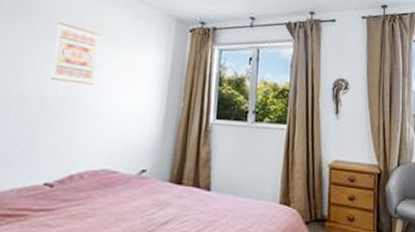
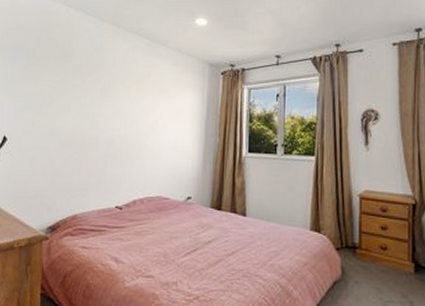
wall art: present [50,21,100,85] -> none [114,75,148,126]

